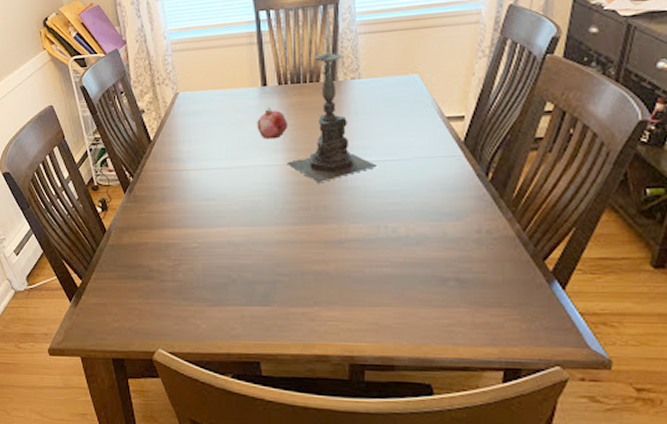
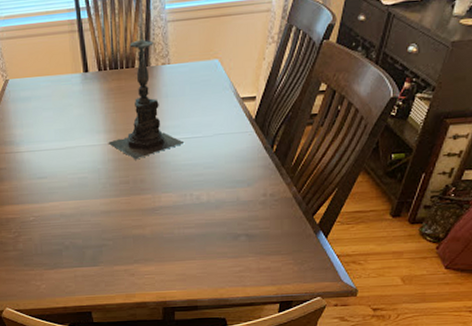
fruit: present [257,107,289,140] -> none [81,92,109,122]

